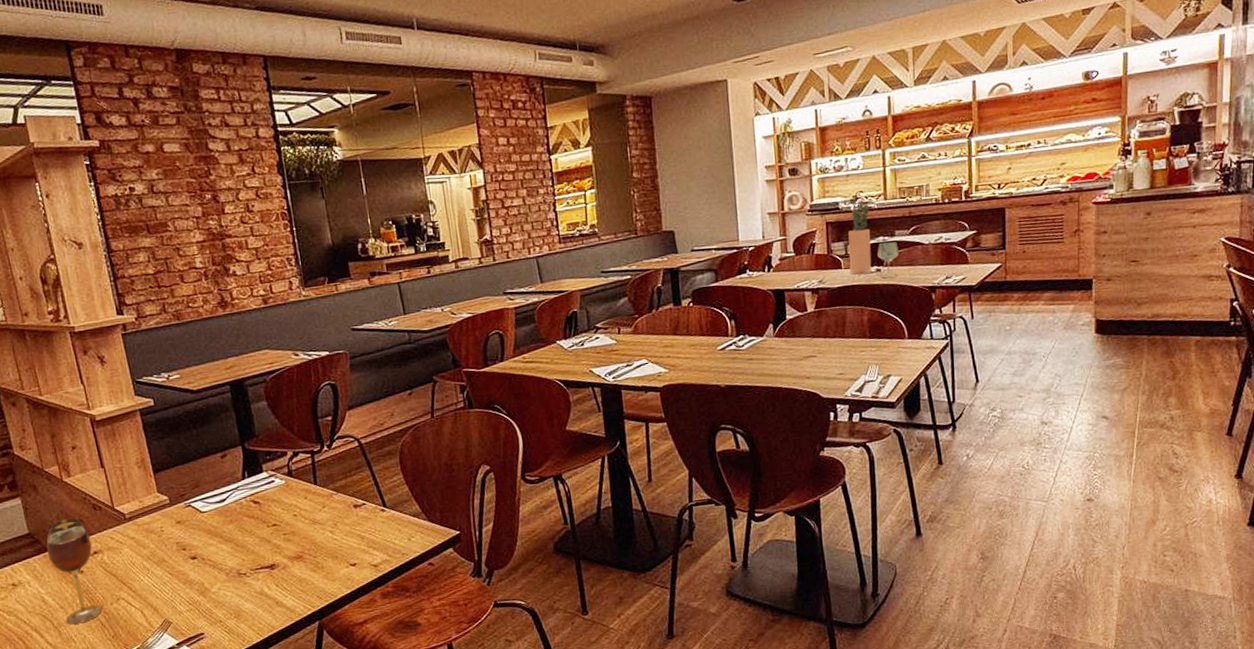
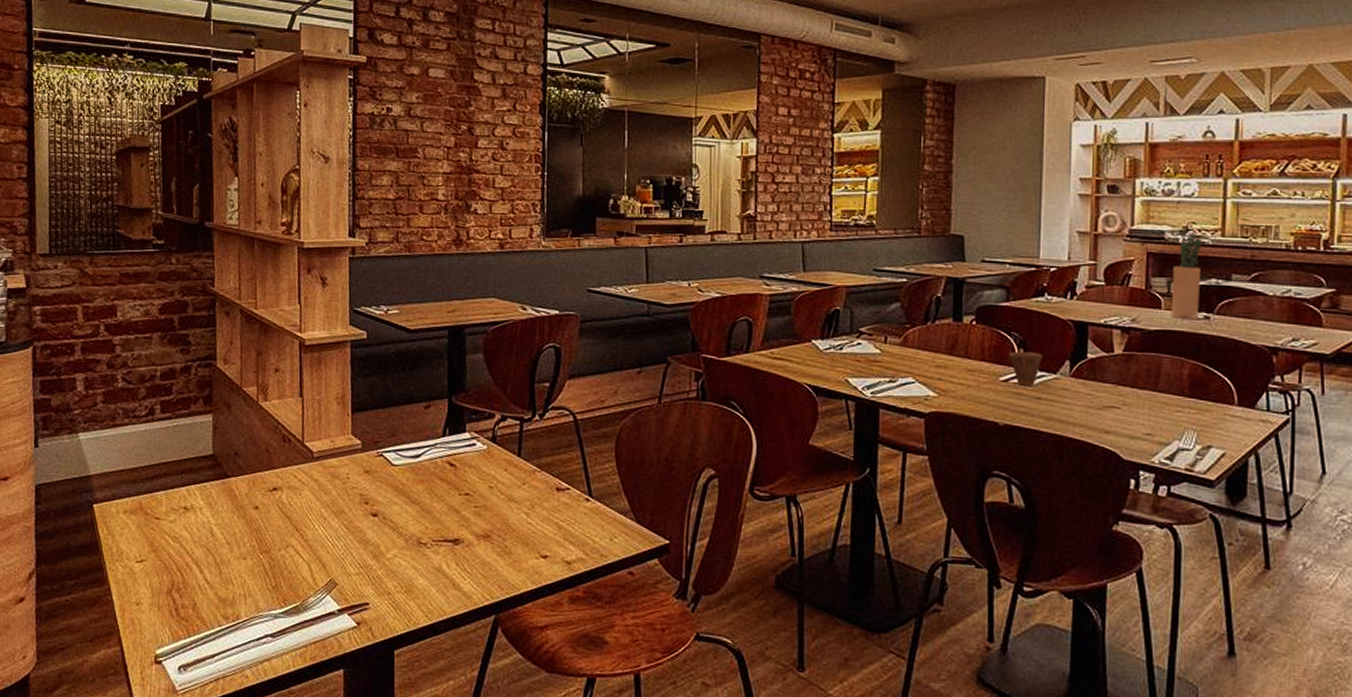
wineglass: present [46,518,103,625] -> none [226,446,273,566]
cup: none [722,321,751,351] -> present [1008,351,1043,386]
wine glass: present [876,241,899,279] -> none [1206,285,1235,329]

